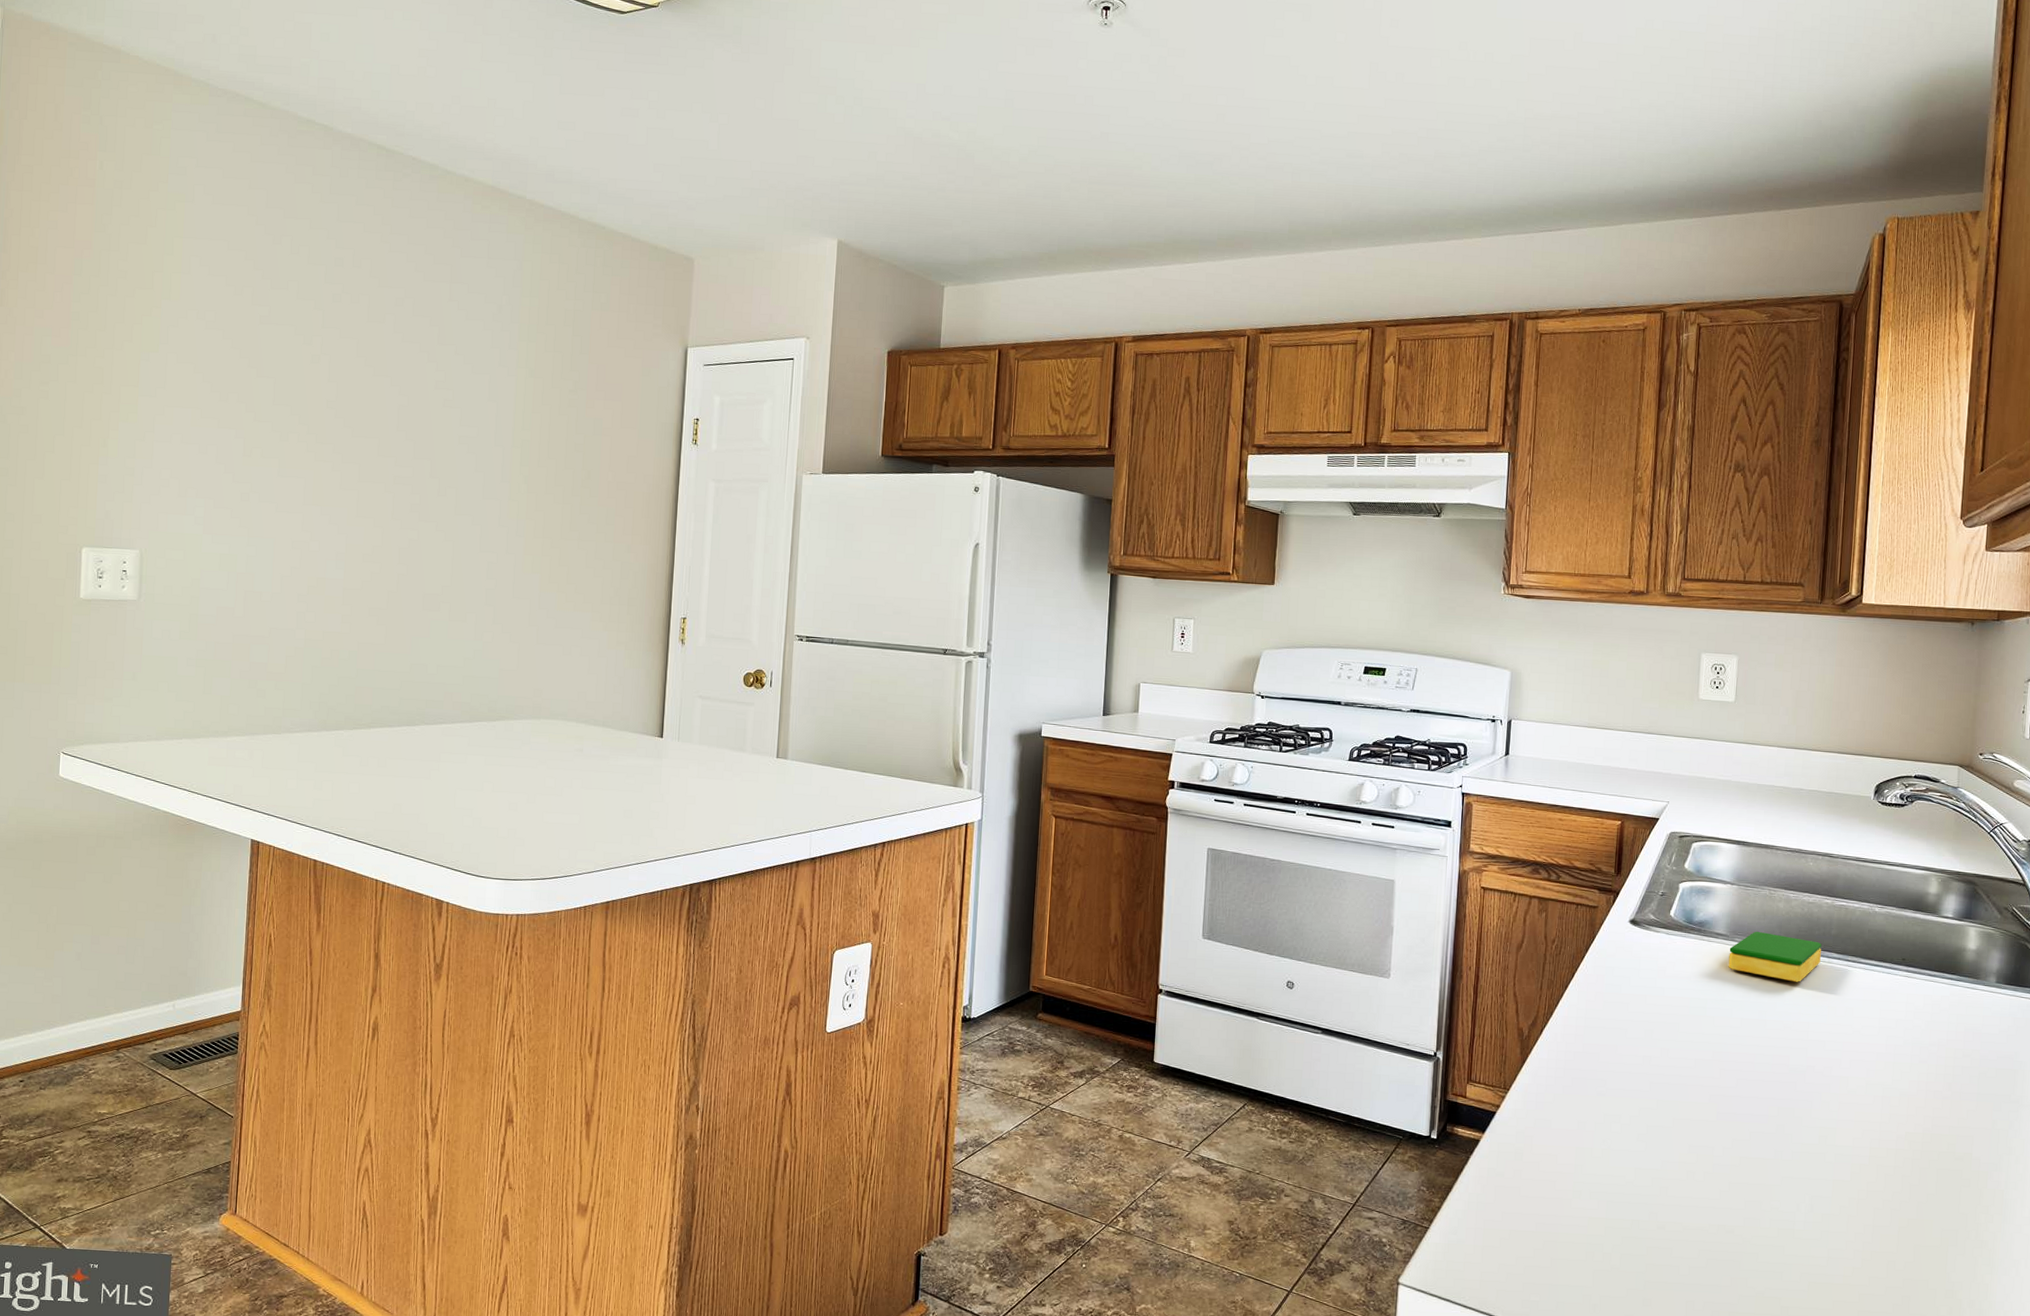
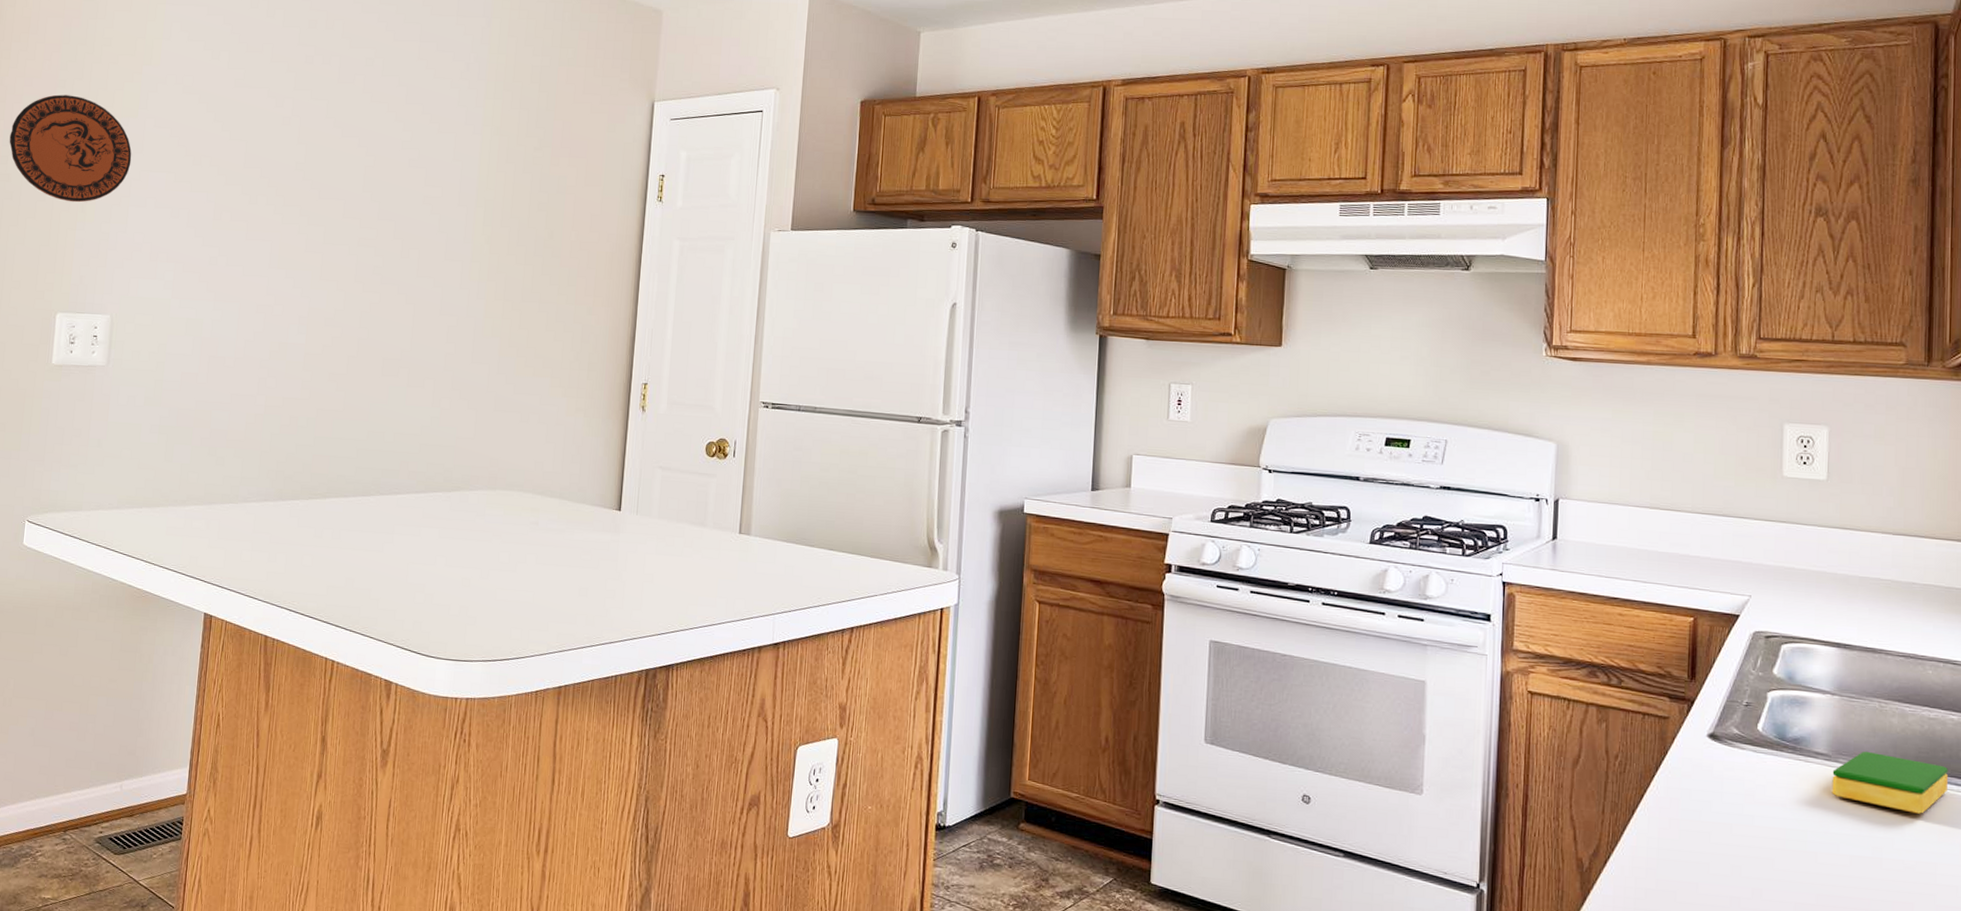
decorative plate: none [21,327,154,437] -> present [9,94,132,203]

